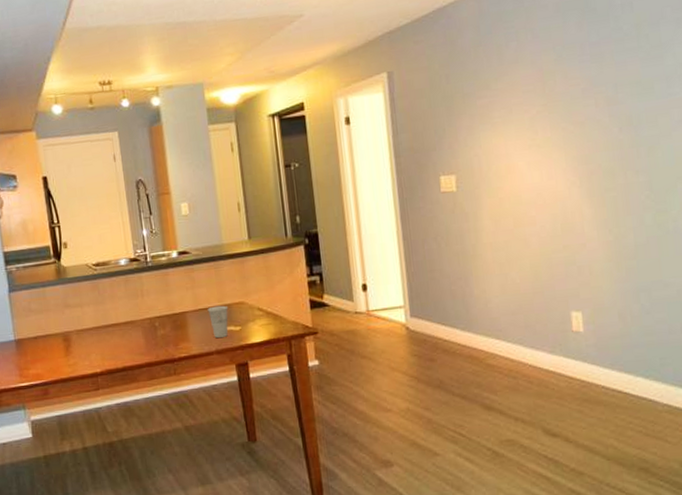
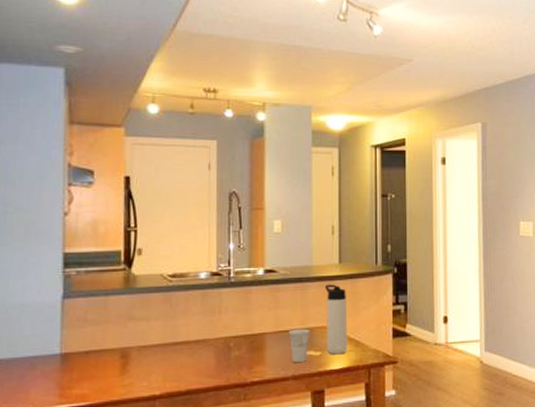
thermos bottle: none [237,260,267,329] -> present [325,284,348,355]

